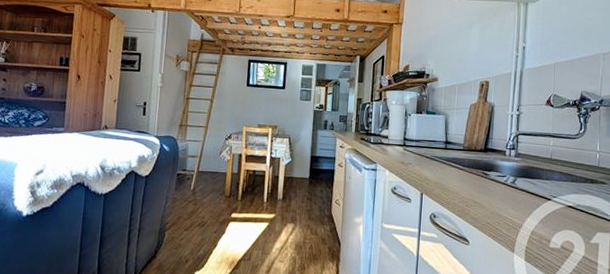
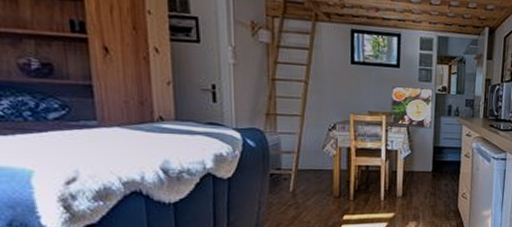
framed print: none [276,104,312,140] -> present [391,86,433,129]

